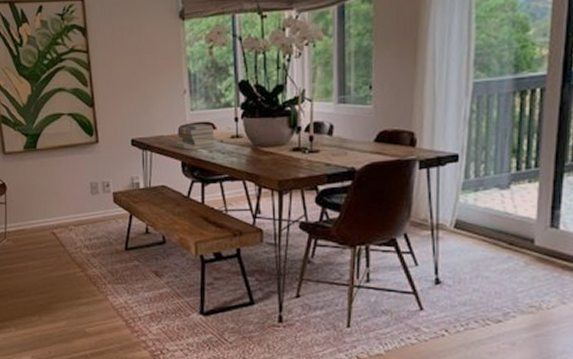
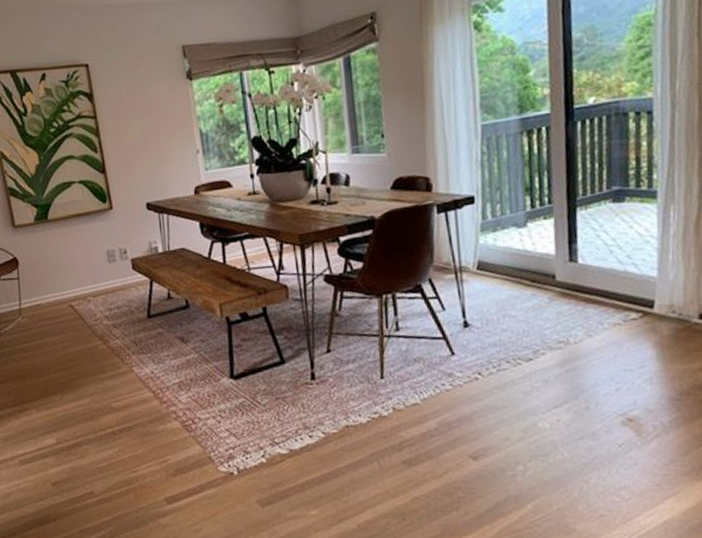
books: present [175,123,217,150] -> none [192,182,235,210]

